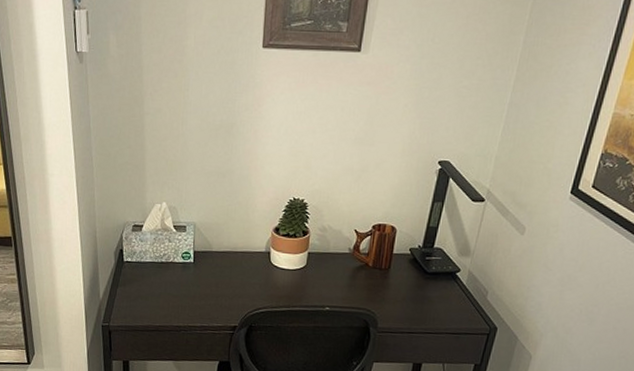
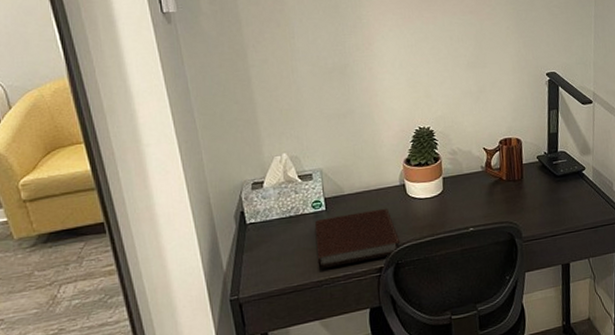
notebook: none [179,269,257,318] -> present [314,208,401,268]

